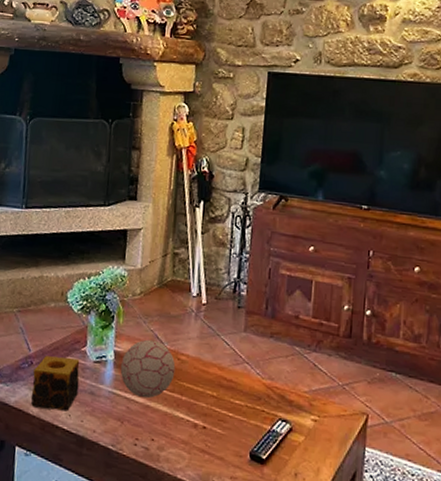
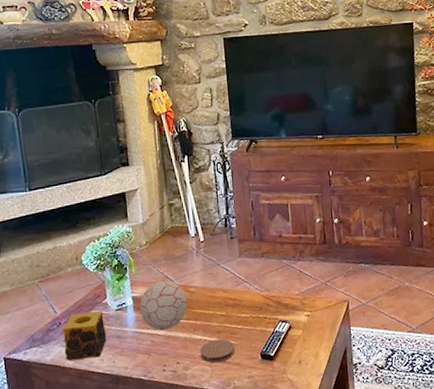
coaster: none [179,422,221,452] -> present [200,339,235,363]

